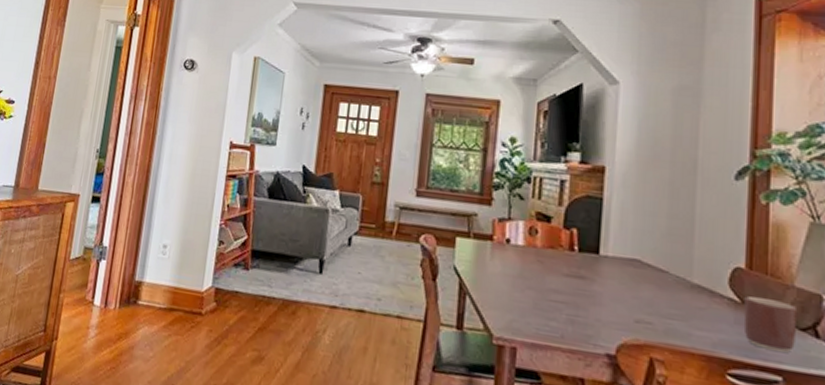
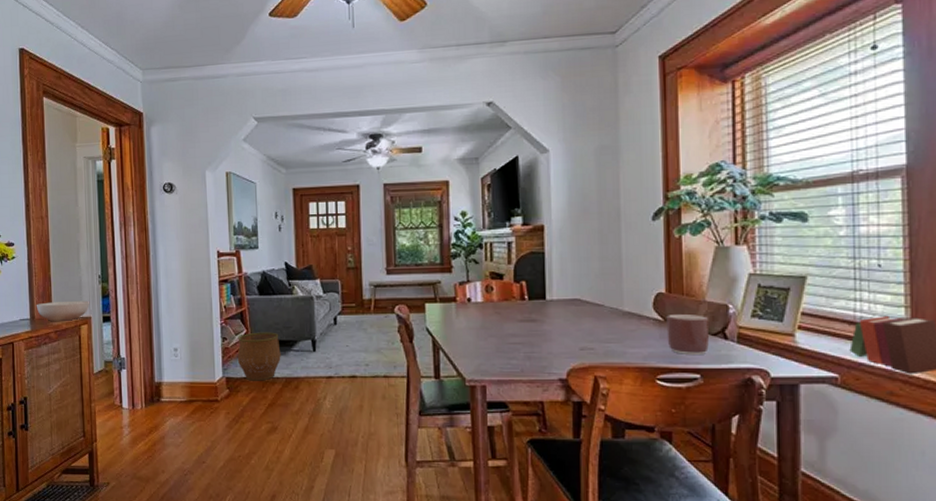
bowl: none [23,170,82,196] -> present [36,300,90,322]
basket: none [231,239,283,299] -> present [237,332,281,381]

